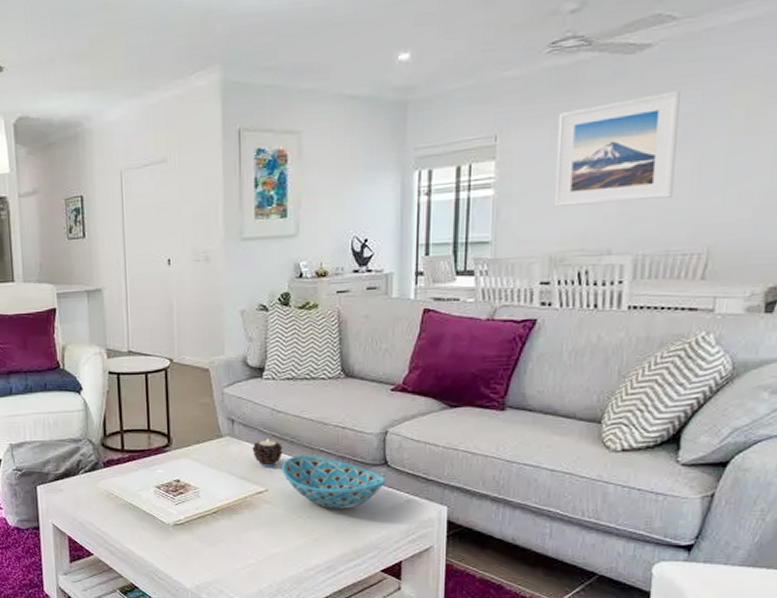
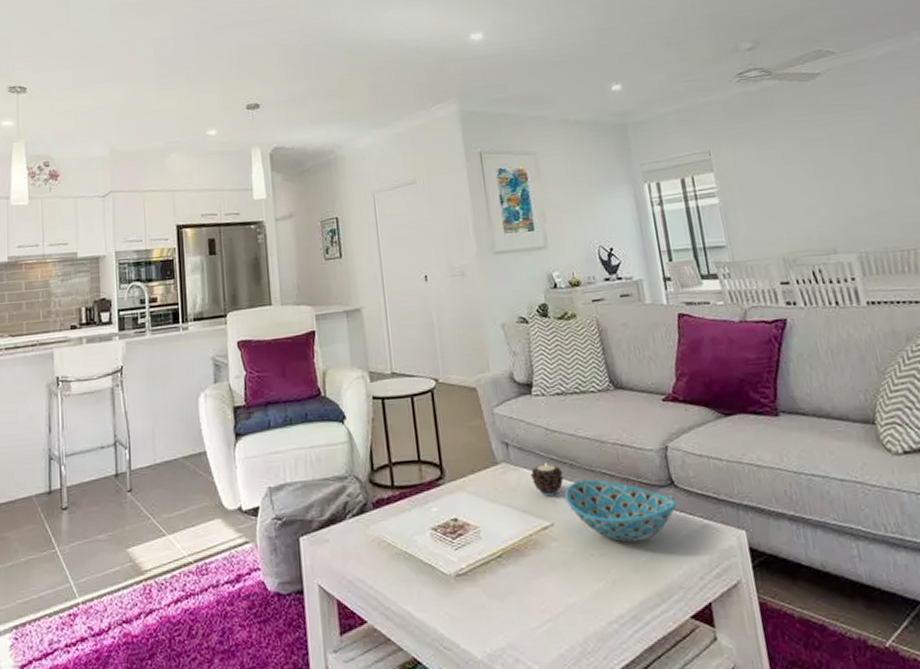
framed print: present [554,90,681,207] -> none [758,109,875,211]

